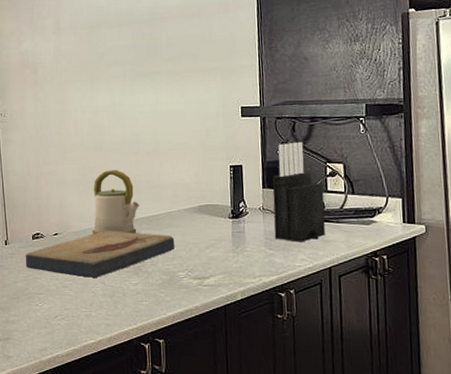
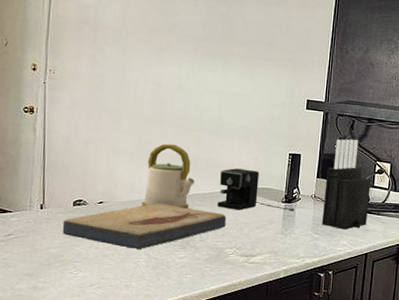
coffee maker: none [162,187,243,231] -> present [217,168,295,211]

